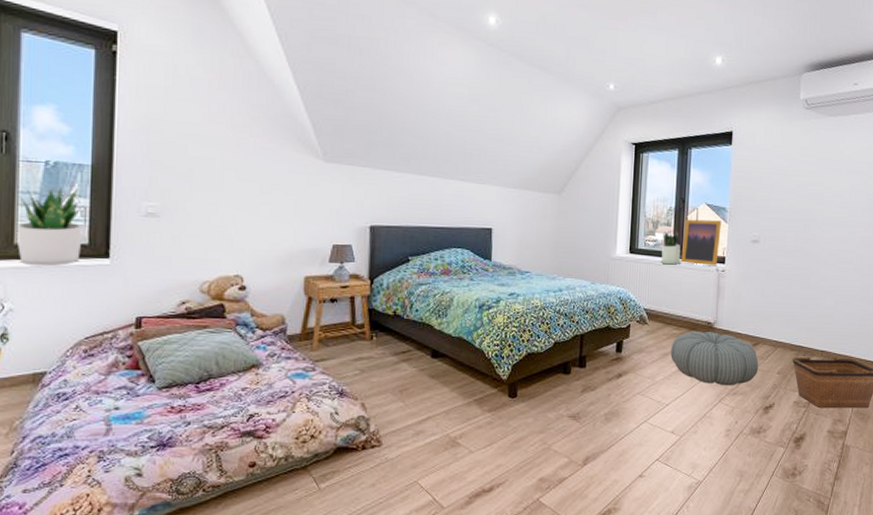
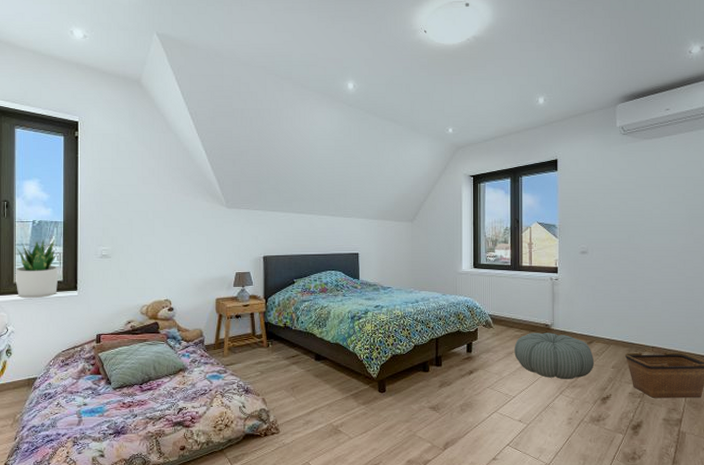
planter: present [660,231,682,265] -> none [500,248,519,276]
picture frame: present [681,219,722,267] -> none [518,236,553,276]

